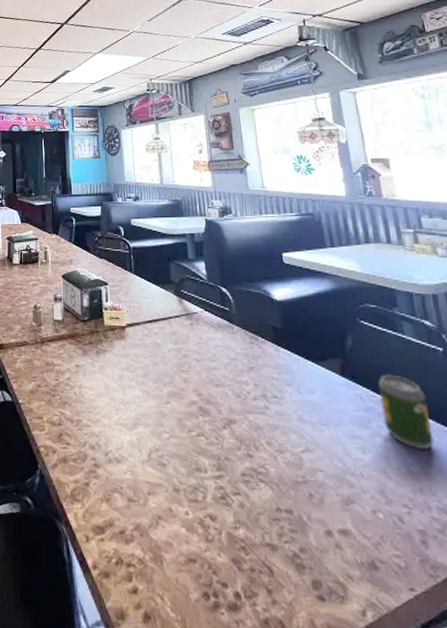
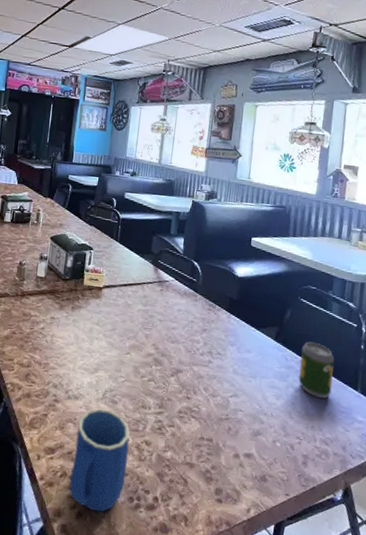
mug: none [125,473,194,614] -> present [69,408,130,512]

